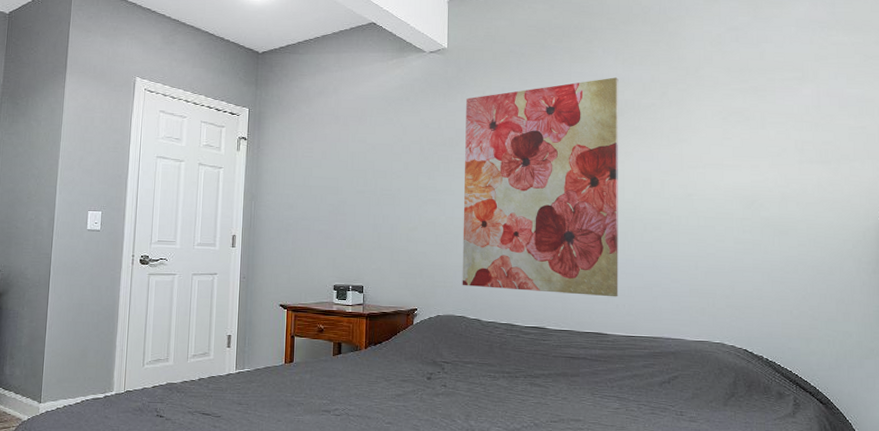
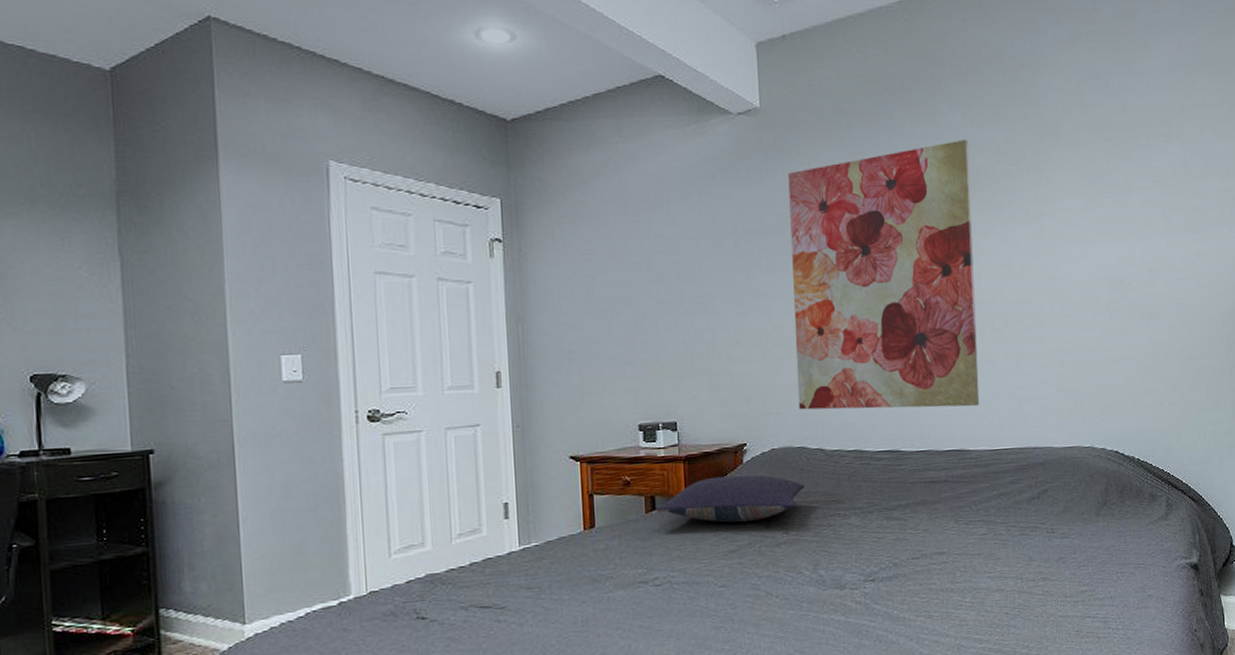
pillow: none [342,333,463,372] -> present [657,475,805,523]

